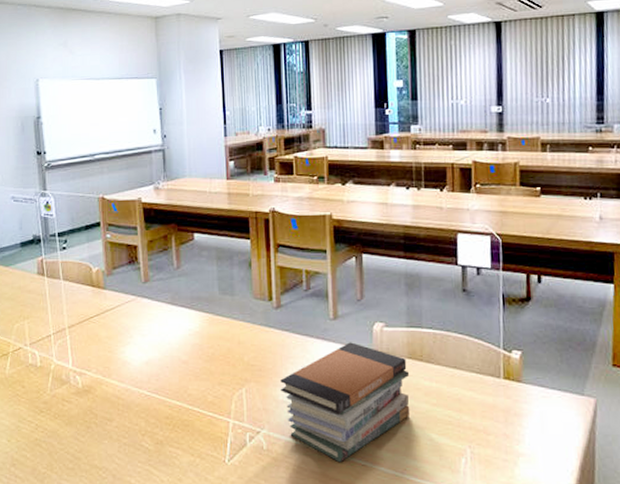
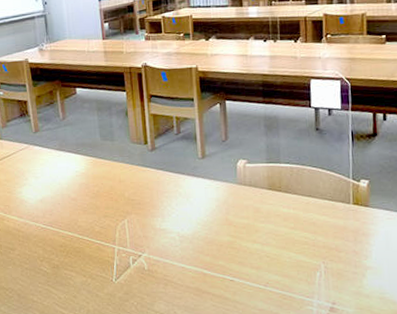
book stack: present [280,342,411,463] -> none [157,177,271,279]

